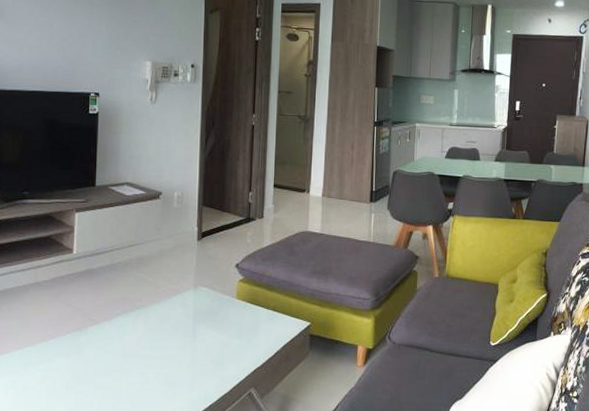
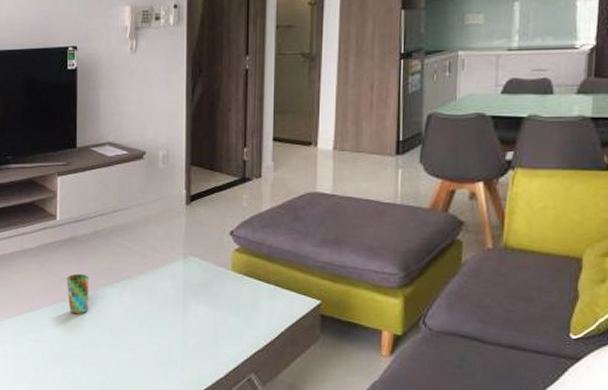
cup: none [81,304,104,343] -> present [66,273,89,315]

